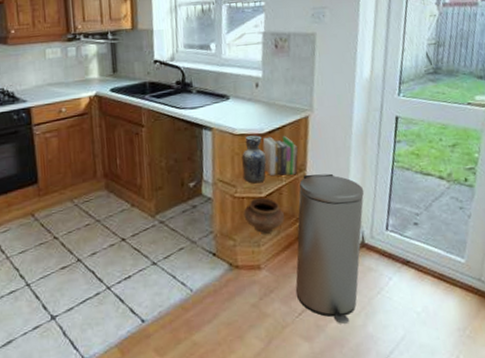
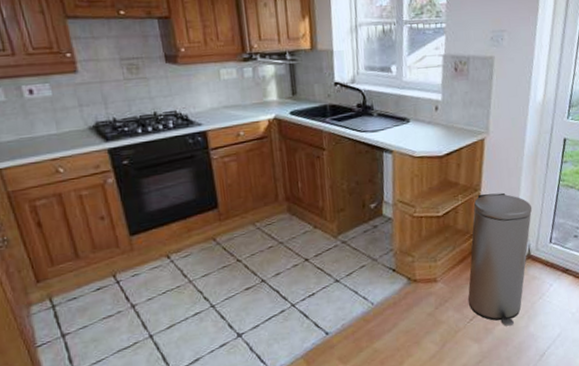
ceramic jug: present [241,135,267,184] -> none [420,157,445,204]
decorative pot: present [243,197,285,234] -> none [421,216,460,250]
books: present [262,135,299,176] -> none [440,157,474,196]

